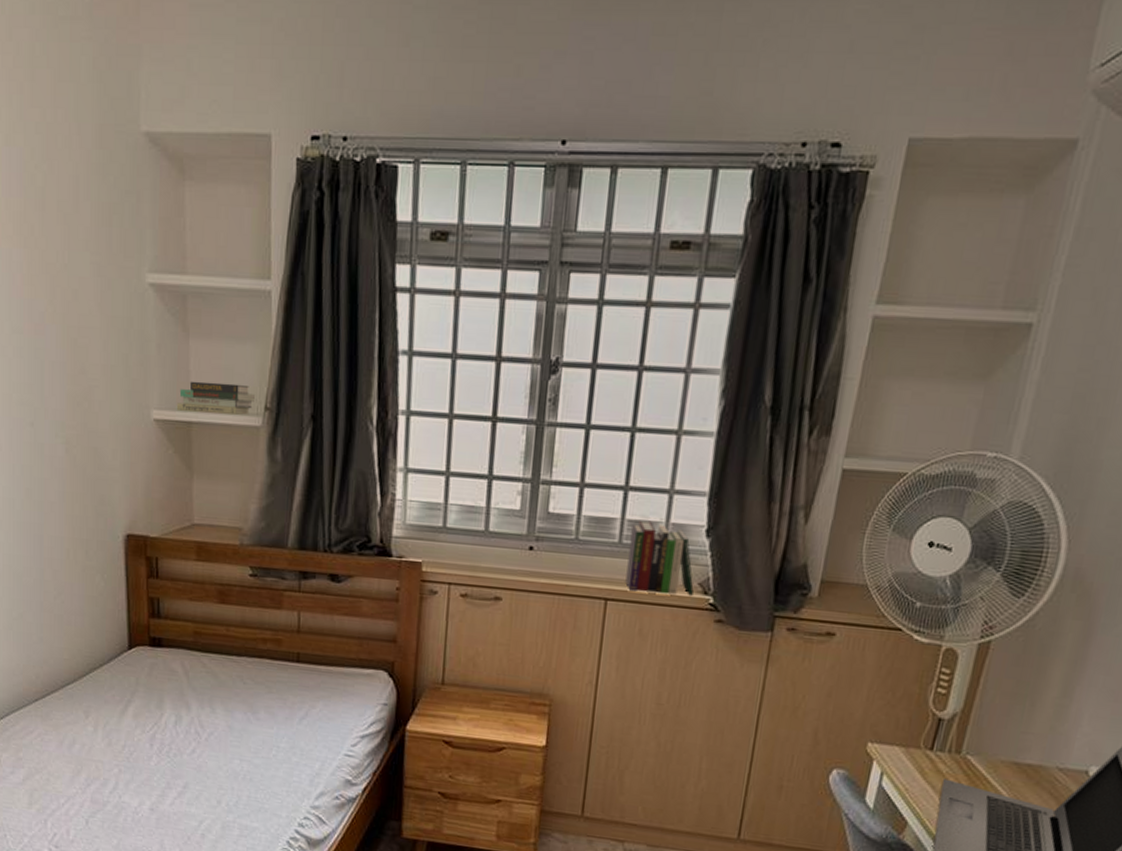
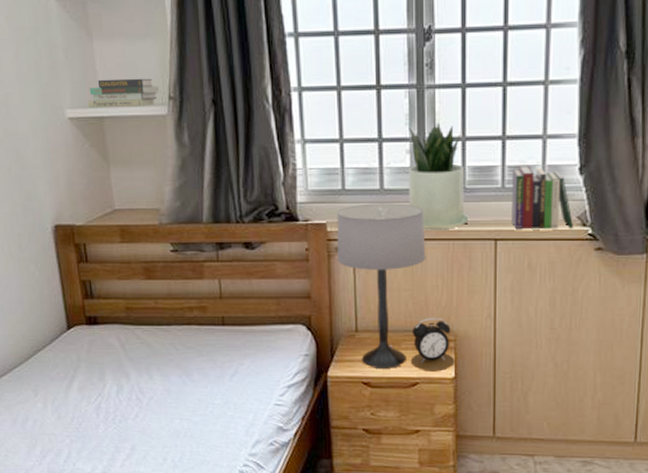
table lamp: none [430,545,531,729] -> present [337,203,426,369]
alarm clock: none [498,677,548,738] -> present [410,318,455,372]
planter: none [515,465,580,583] -> present [408,123,469,230]

